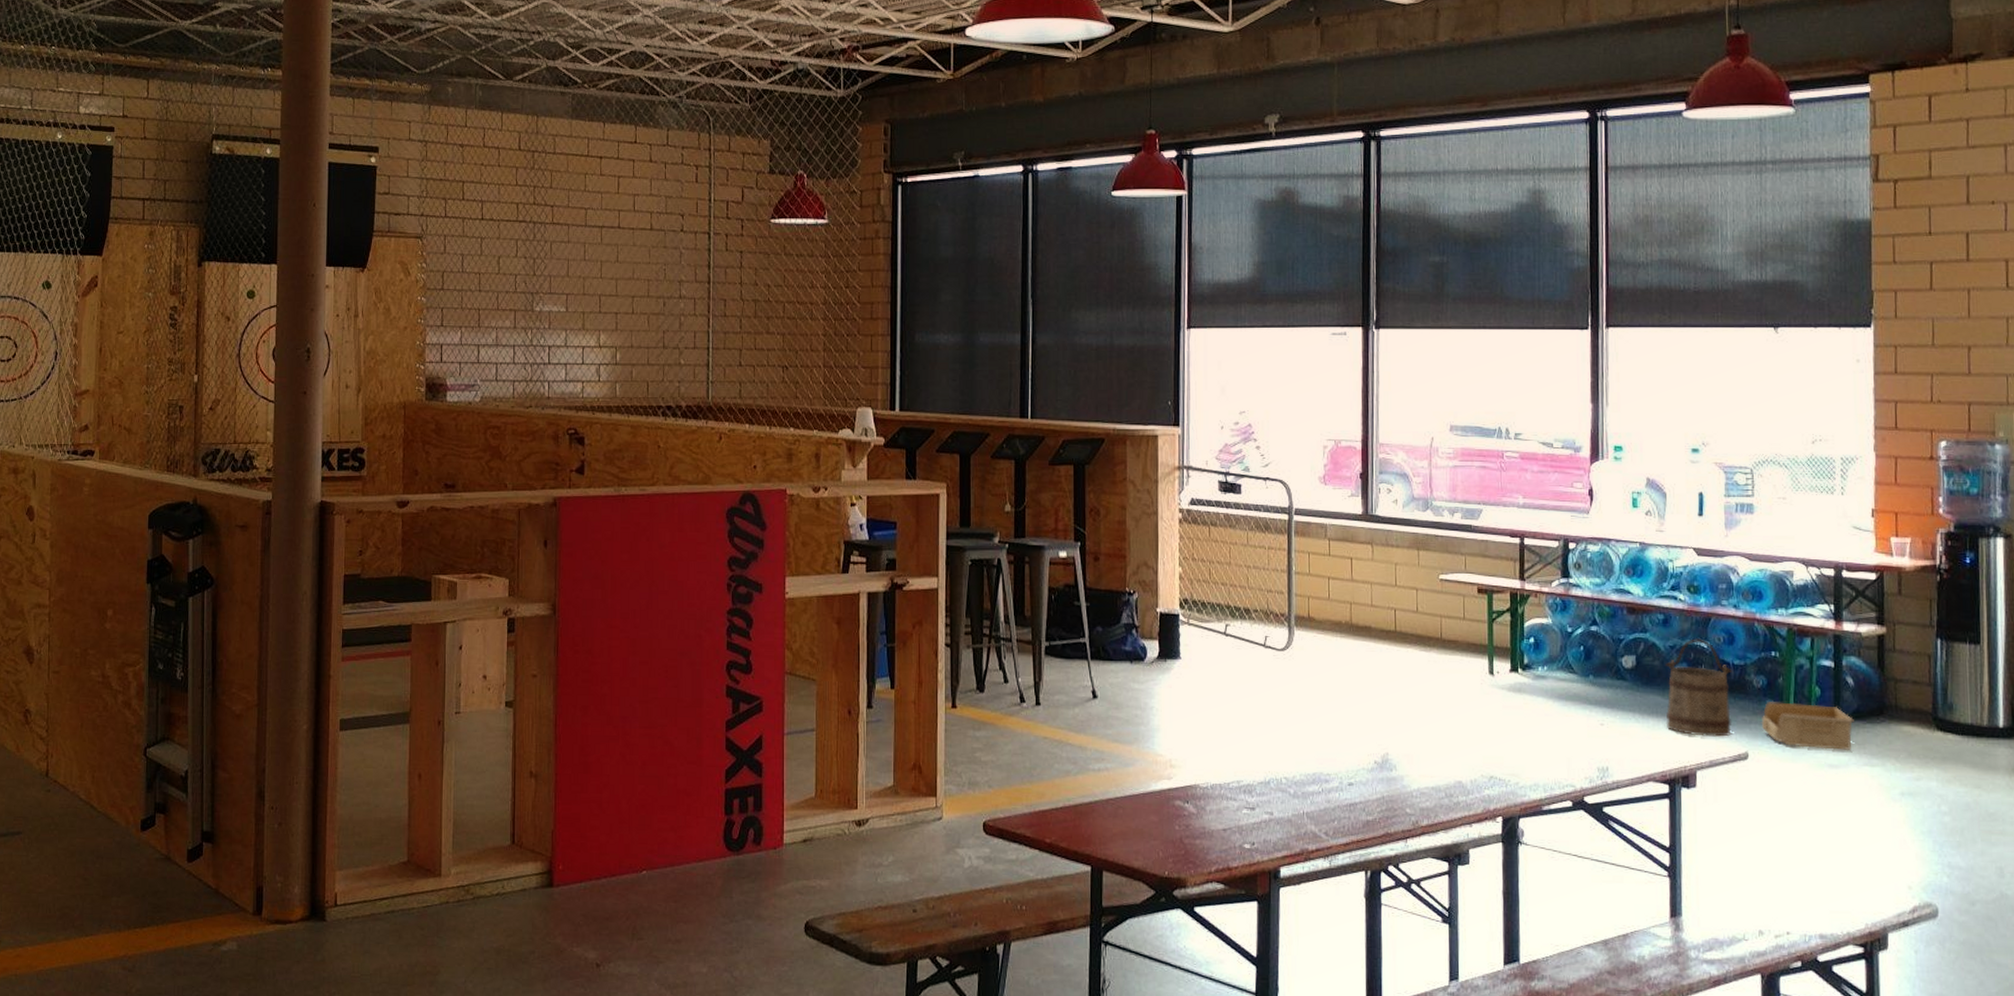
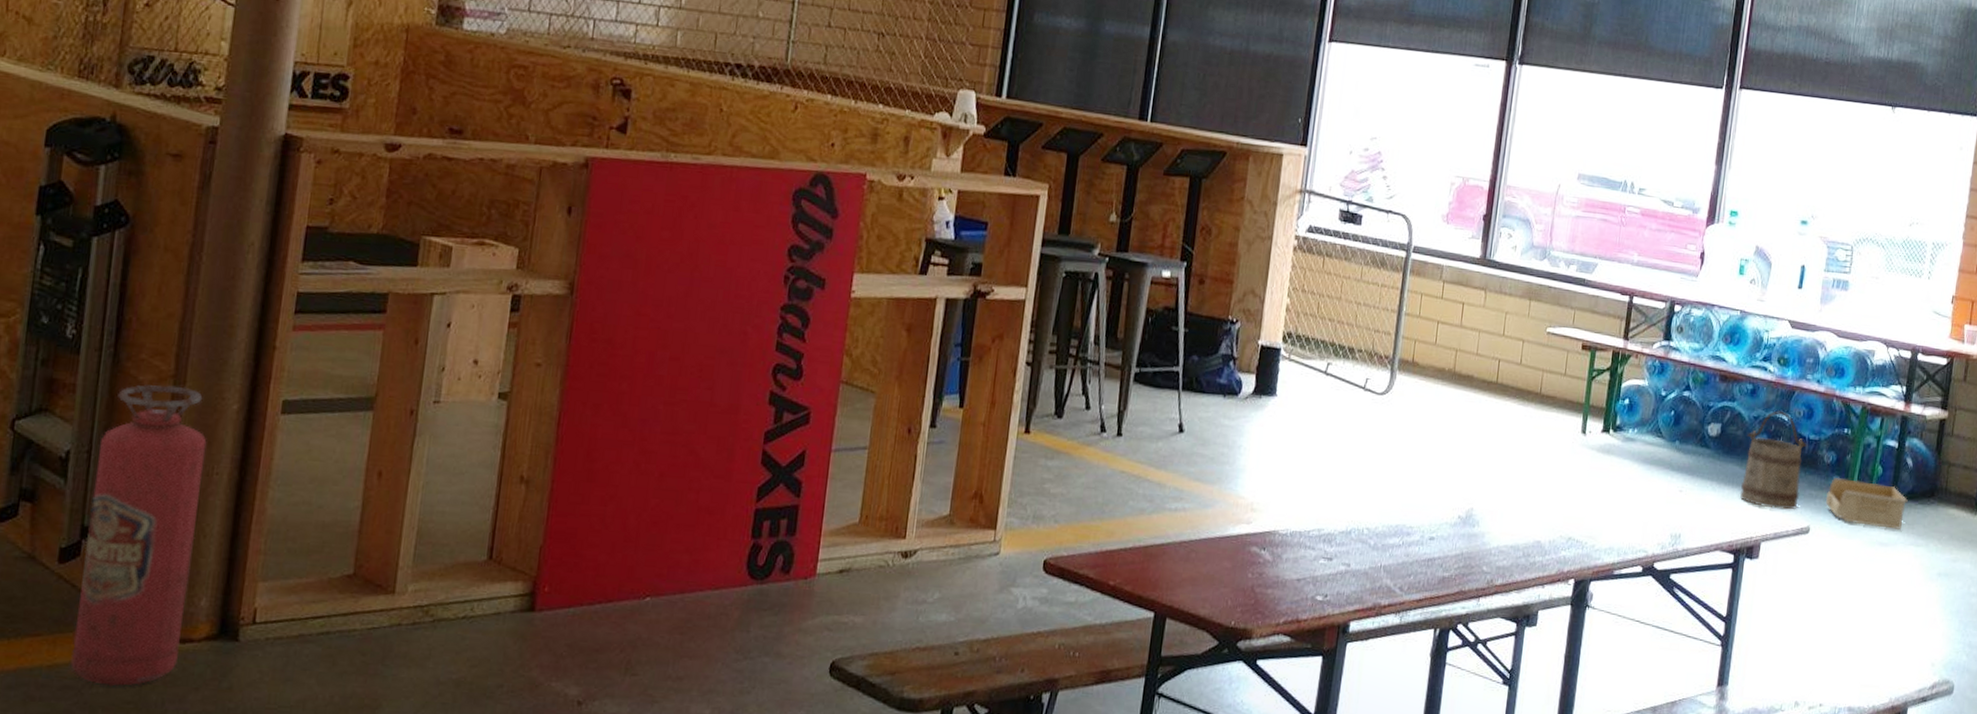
fire extinguisher: none [204,713,287,962] -> present [70,385,207,687]

